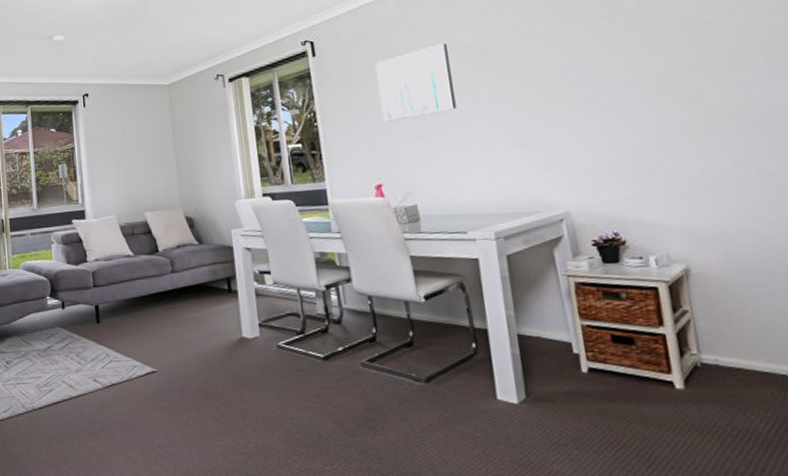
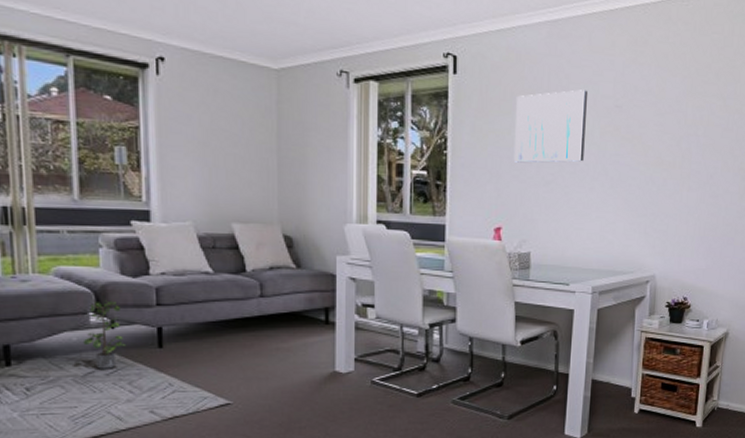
potted plant: none [43,285,74,344] -> present [82,300,127,369]

